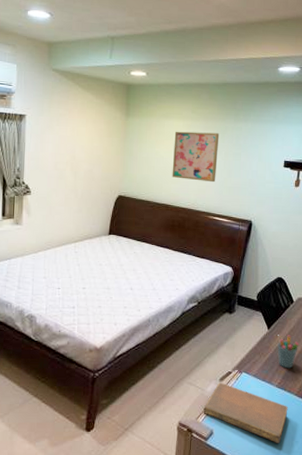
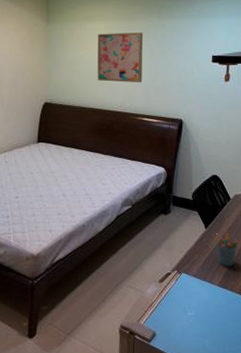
notebook: present [203,382,288,443] -> none [144,284,231,342]

